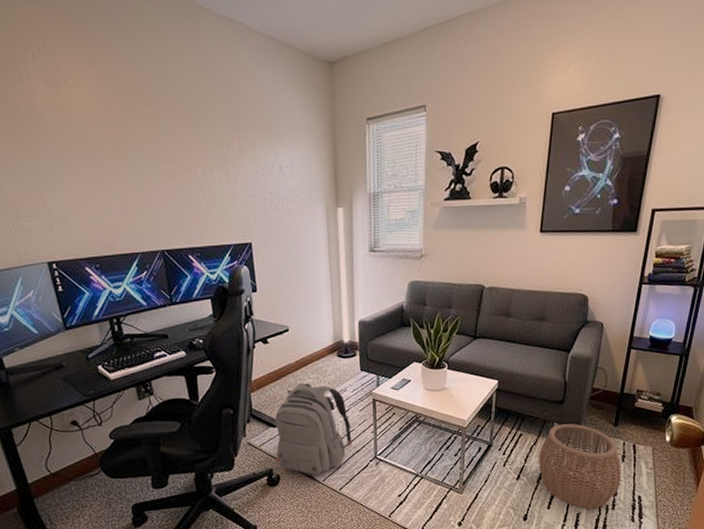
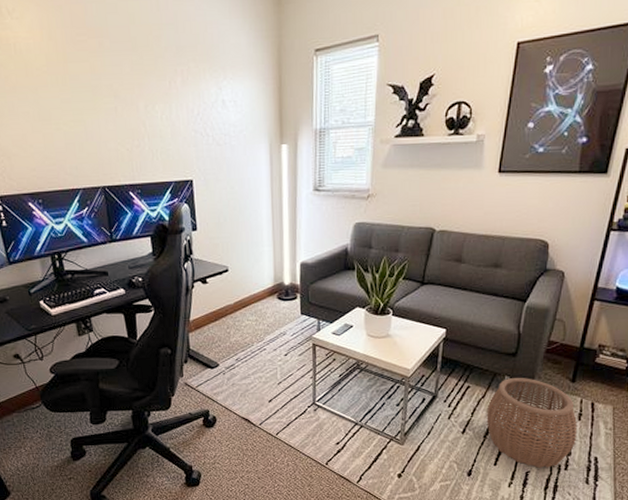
backpack: present [275,382,353,475] -> none [212,324,291,419]

